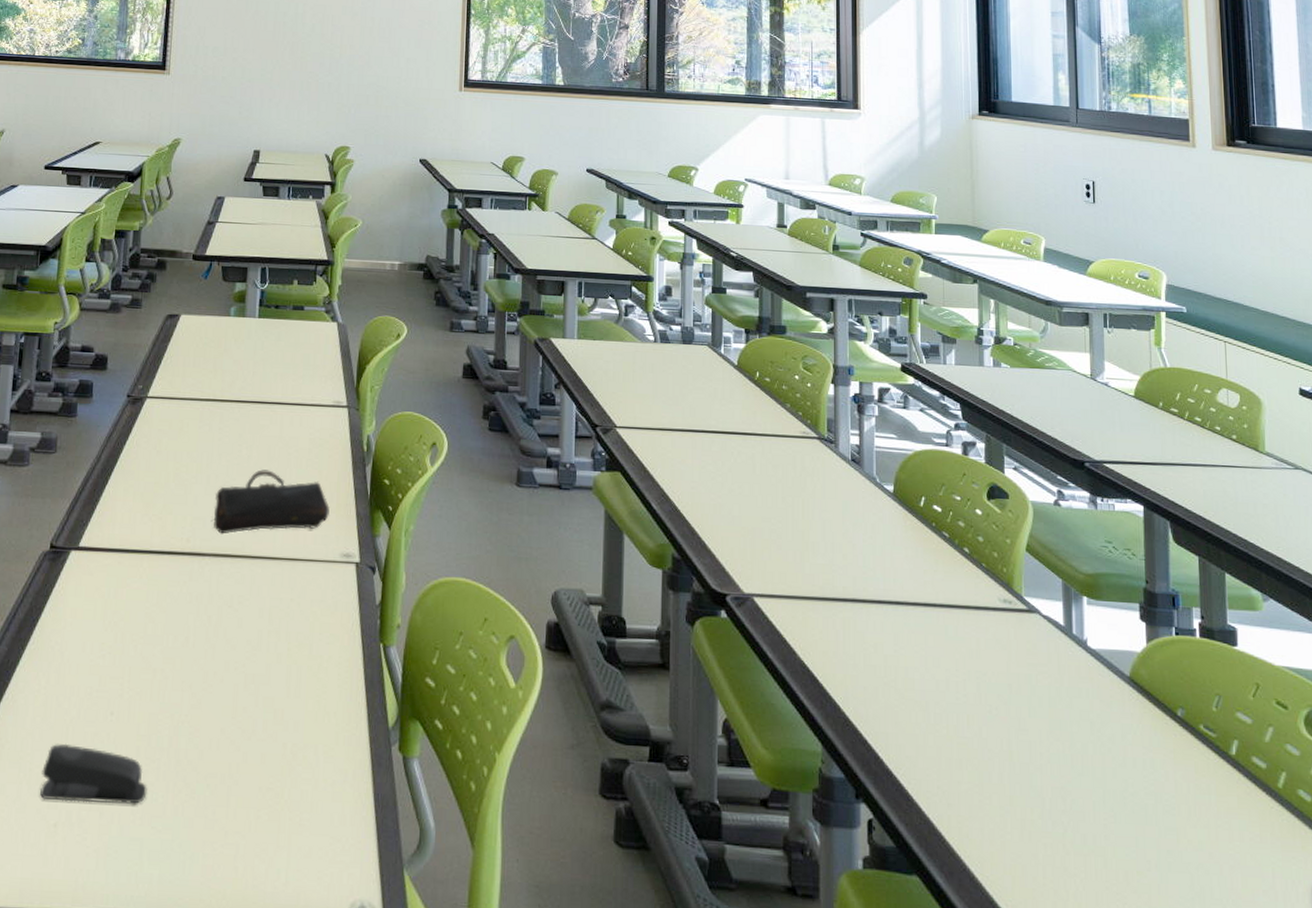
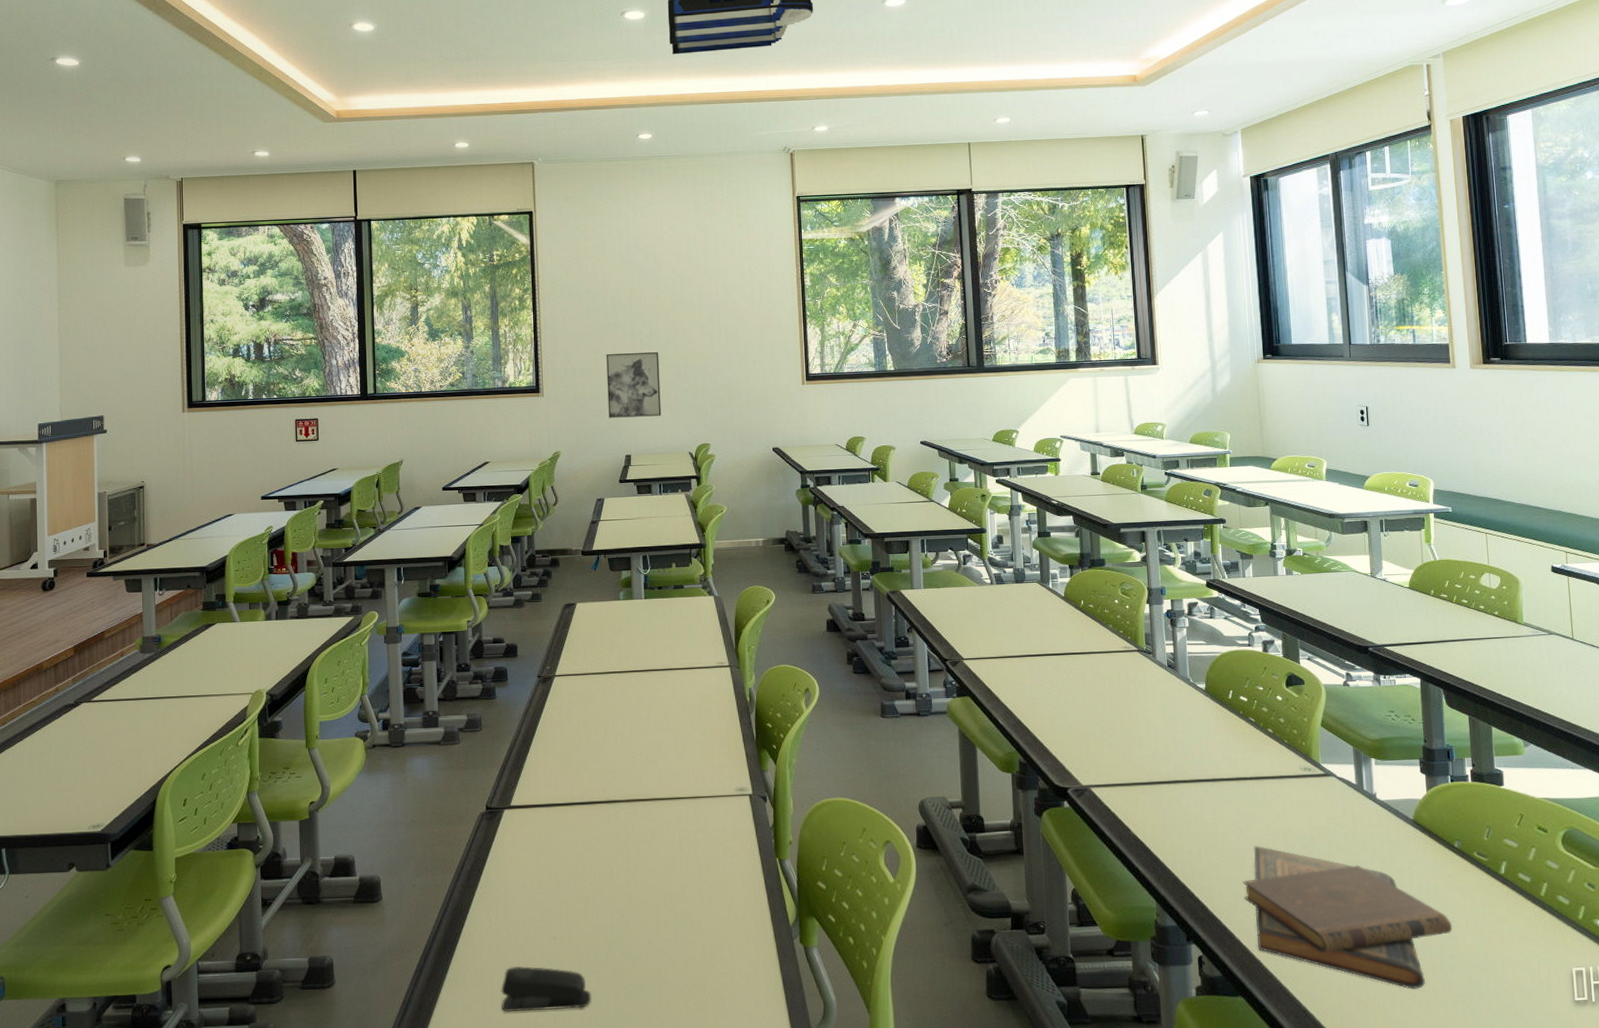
pencil case: present [214,469,330,534] -> none [623,726,723,783]
wall art: none [239,35,303,110] -> present [606,352,662,418]
diary: none [926,688,1172,889] -> present [1243,845,1453,989]

